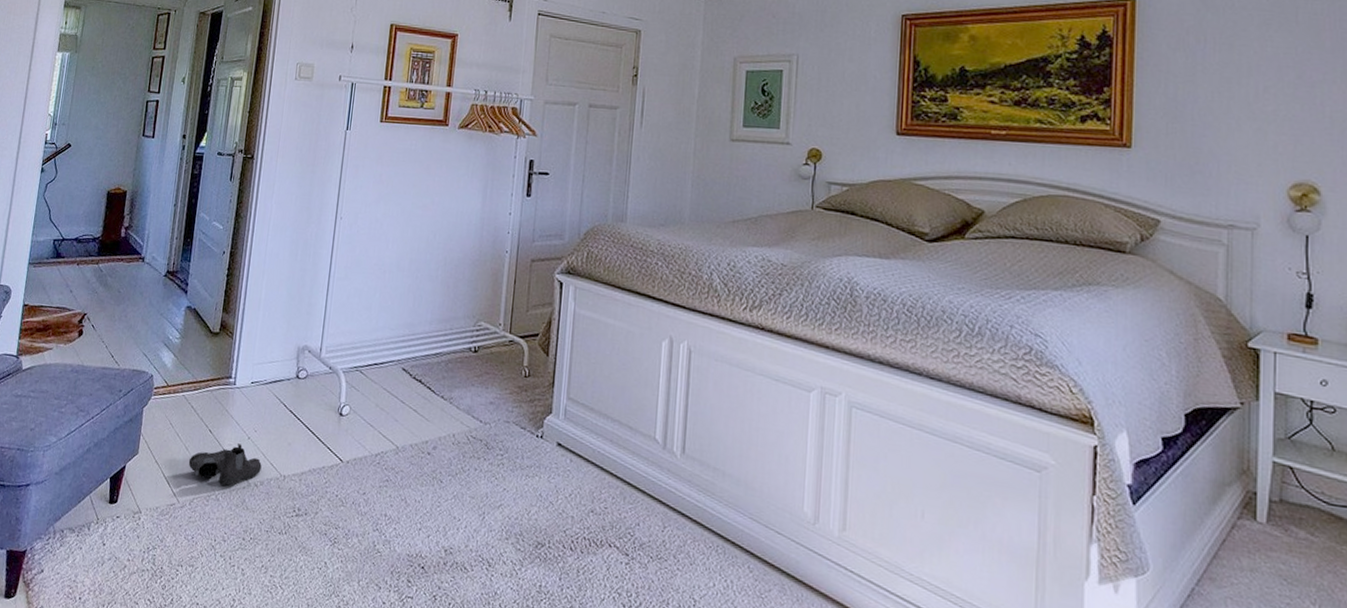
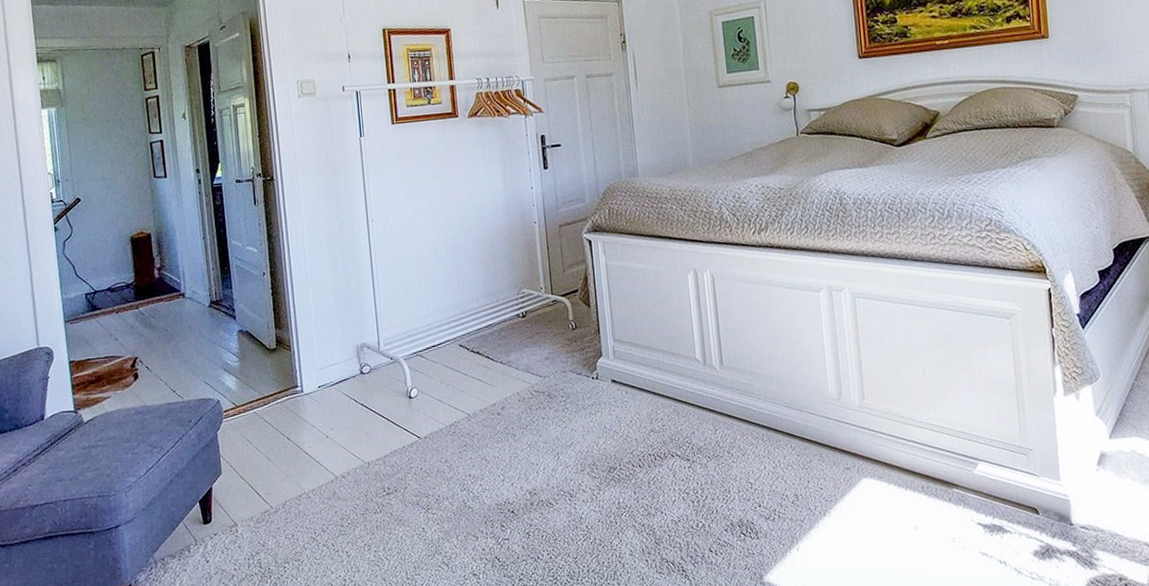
boots: present [188,443,262,486] -> none [273,444,345,484]

